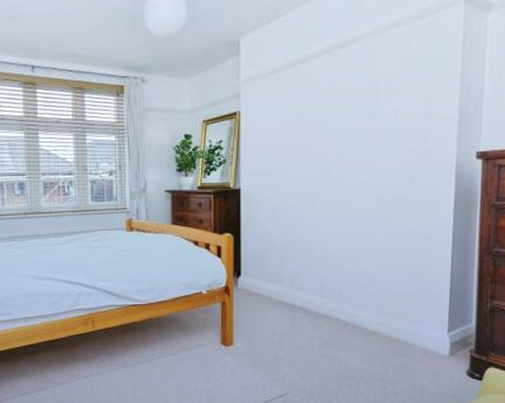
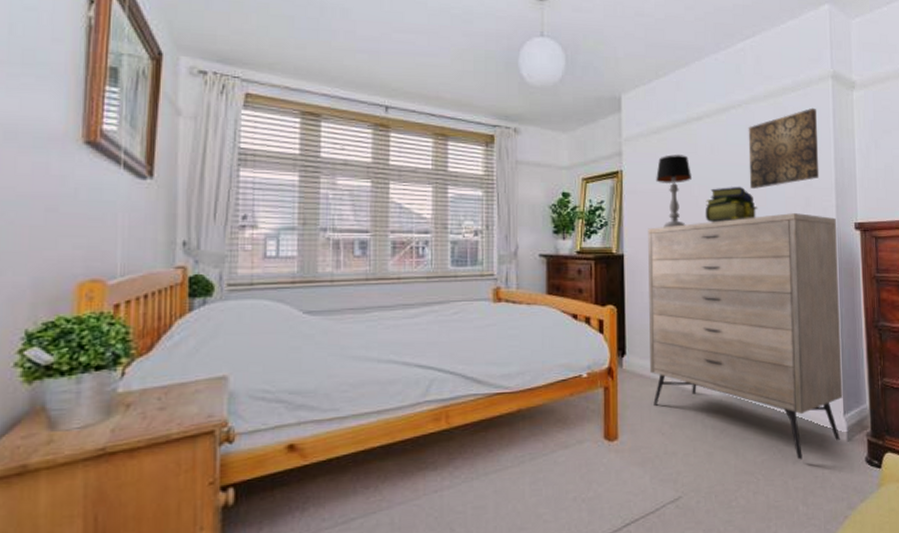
dresser: none [263,144,456,370] -> present [648,213,843,460]
table lamp: none [272,93,307,164] -> present [656,154,691,228]
stack of books: none [319,120,374,157] -> present [705,186,758,223]
wall art: none [366,35,444,122] -> present [748,107,820,189]

